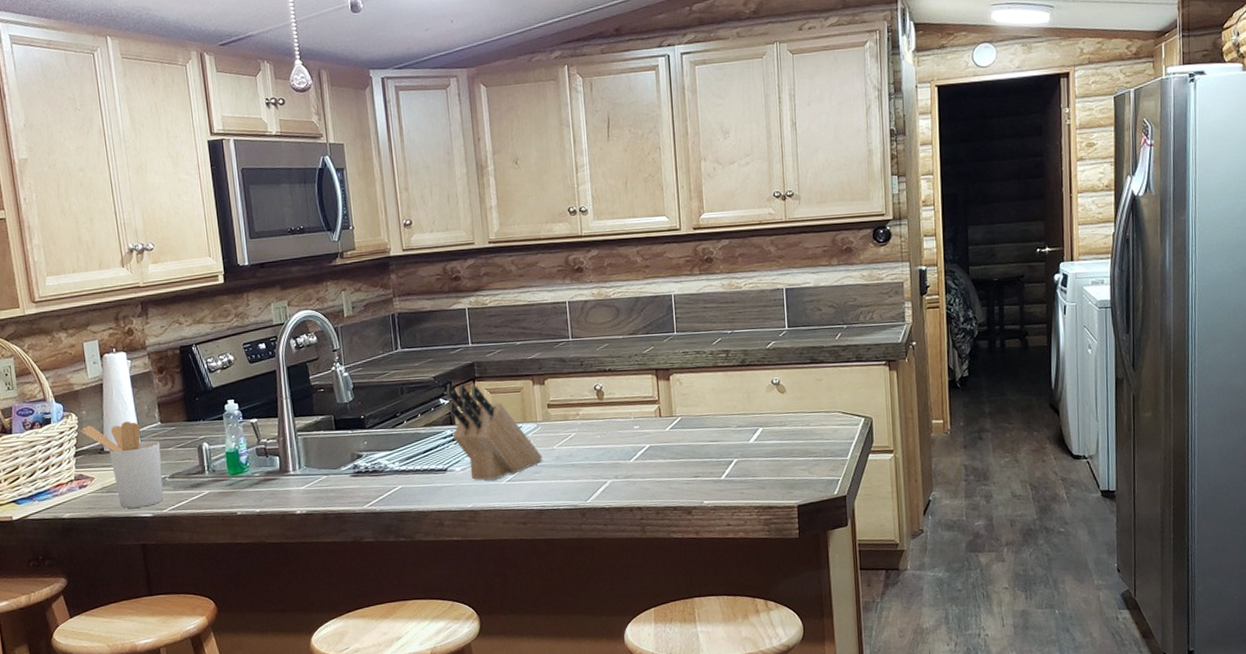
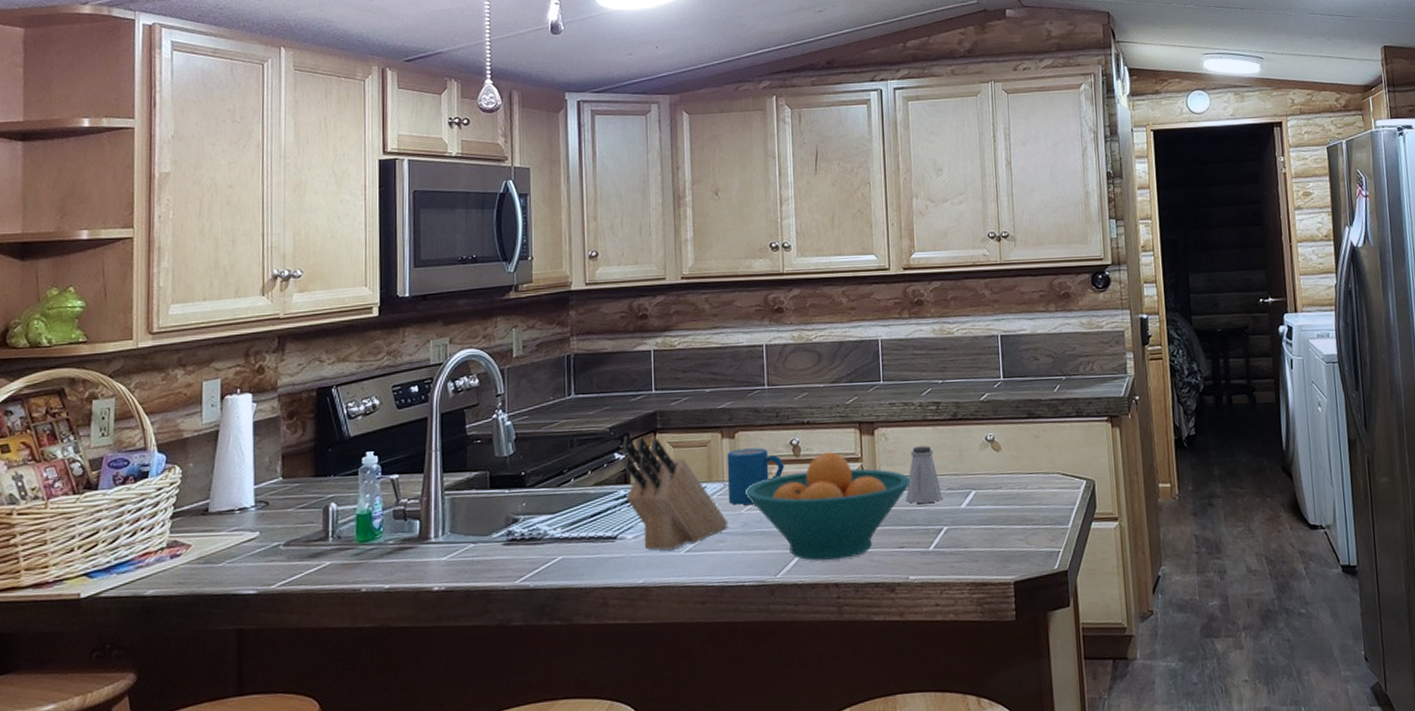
utensil holder: present [80,421,164,508] -> none [182,475,278,584]
mug: none [538,393,590,442] -> present [727,448,784,505]
fruit bowl: none [555,395,703,488] -> present [744,452,911,561]
saltshaker: none [699,389,733,439] -> present [906,446,943,504]

